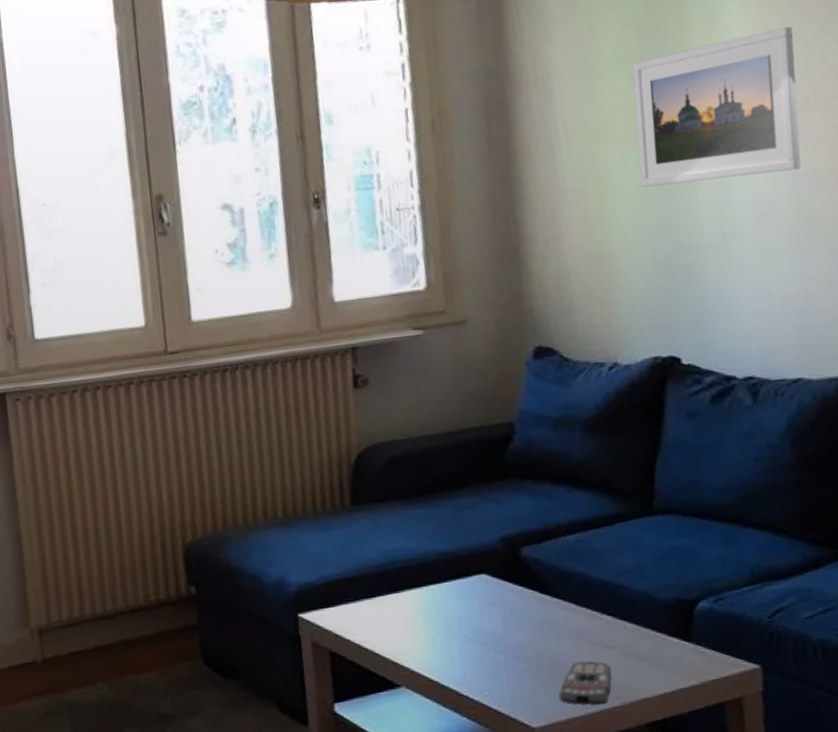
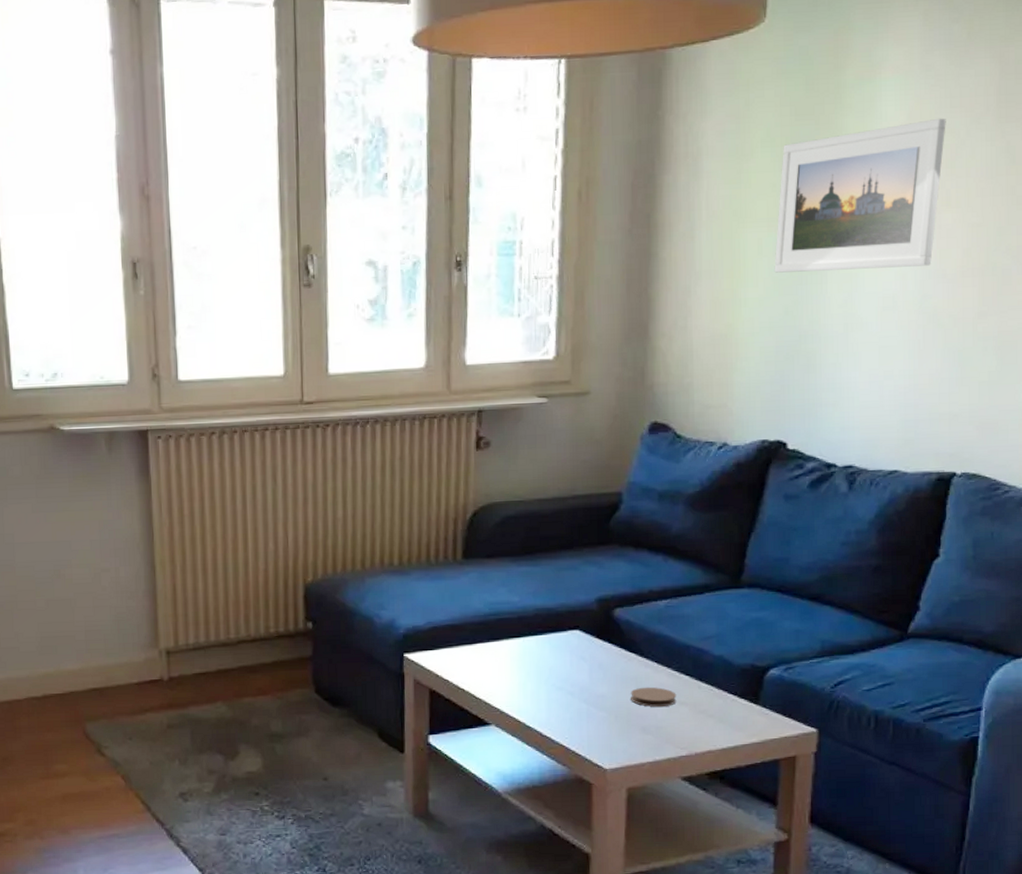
coaster: none [550,631,602,654] -> present [631,687,677,707]
remote control: present [558,660,612,705] -> none [632,714,682,753]

